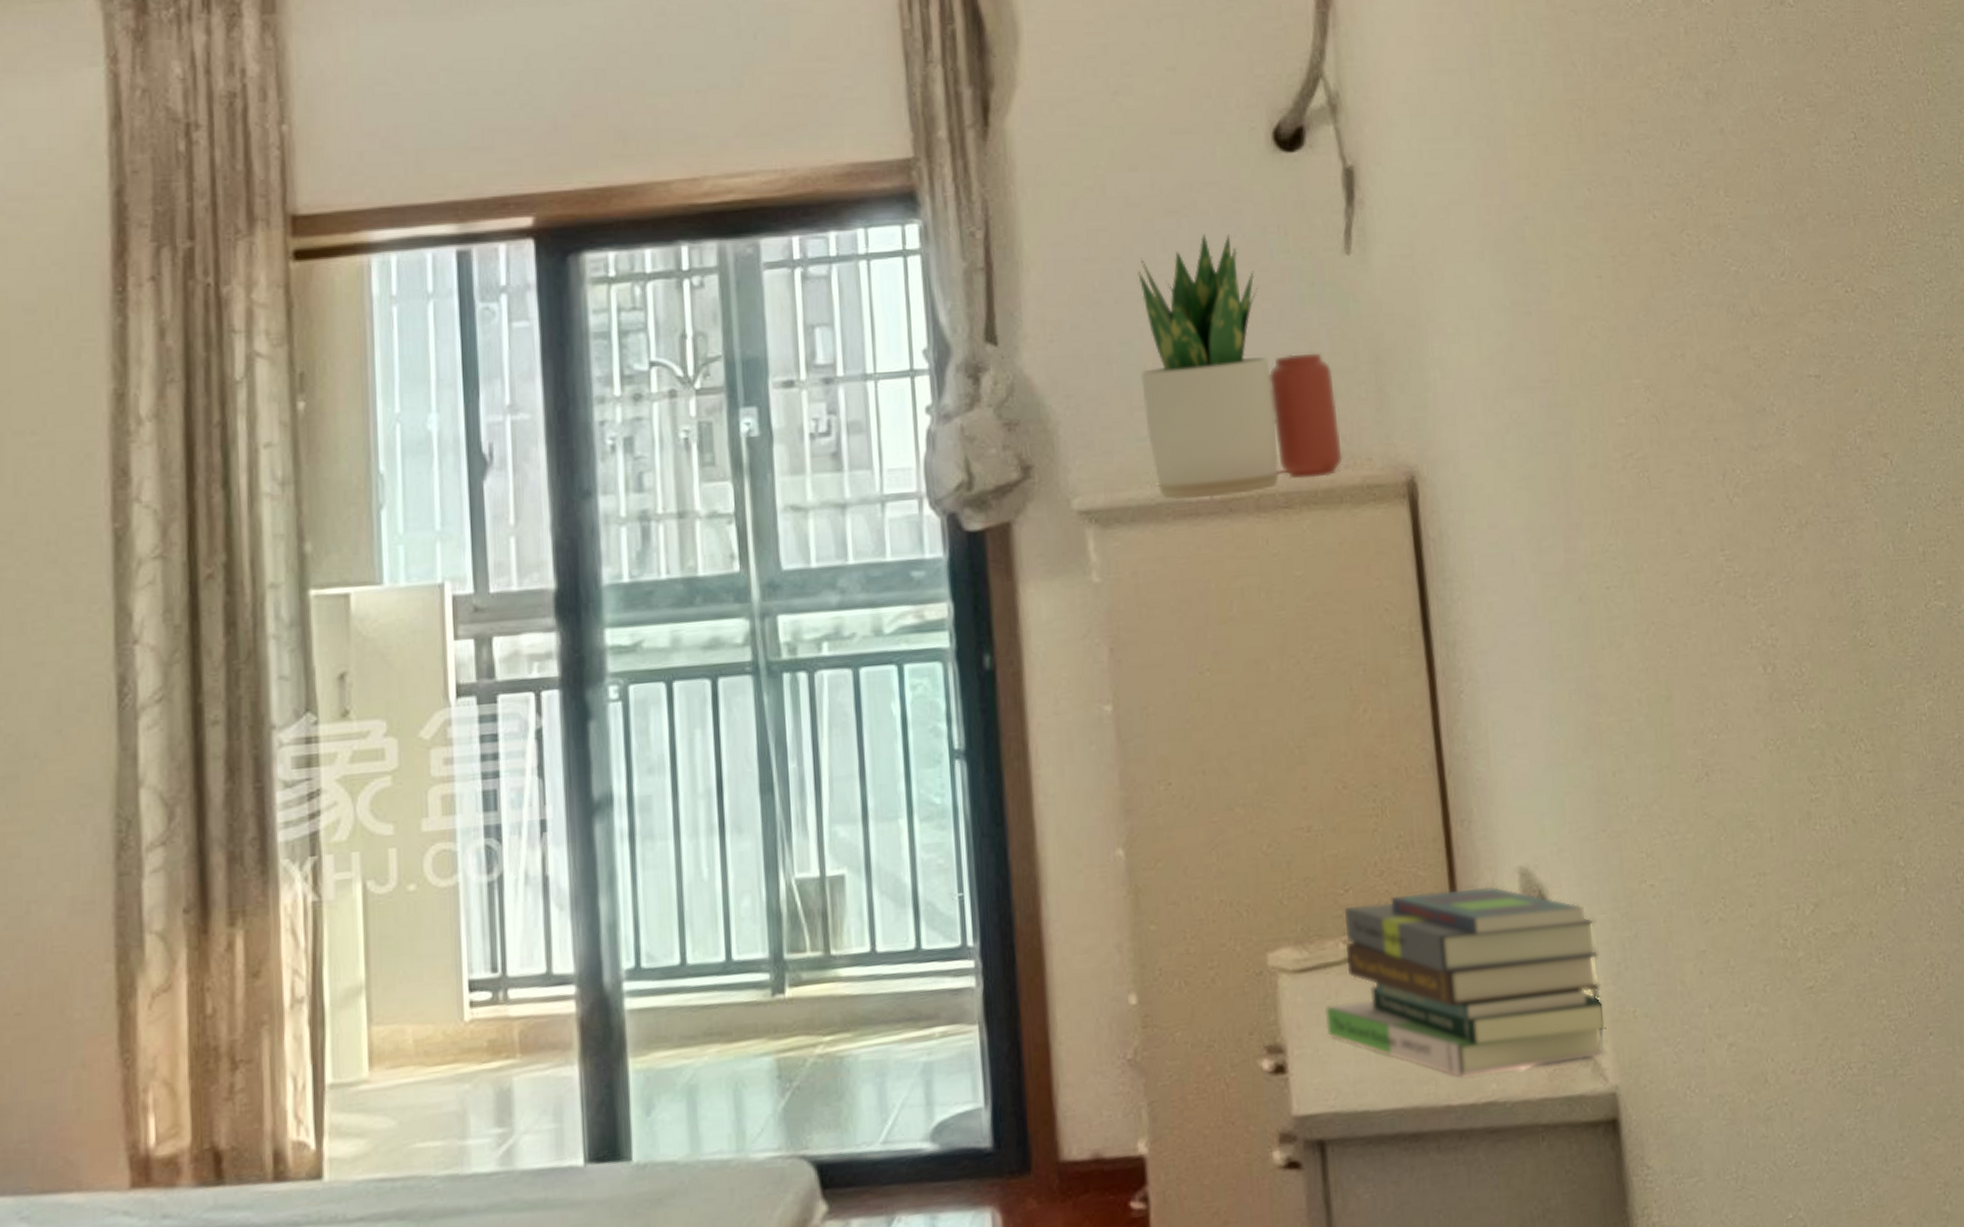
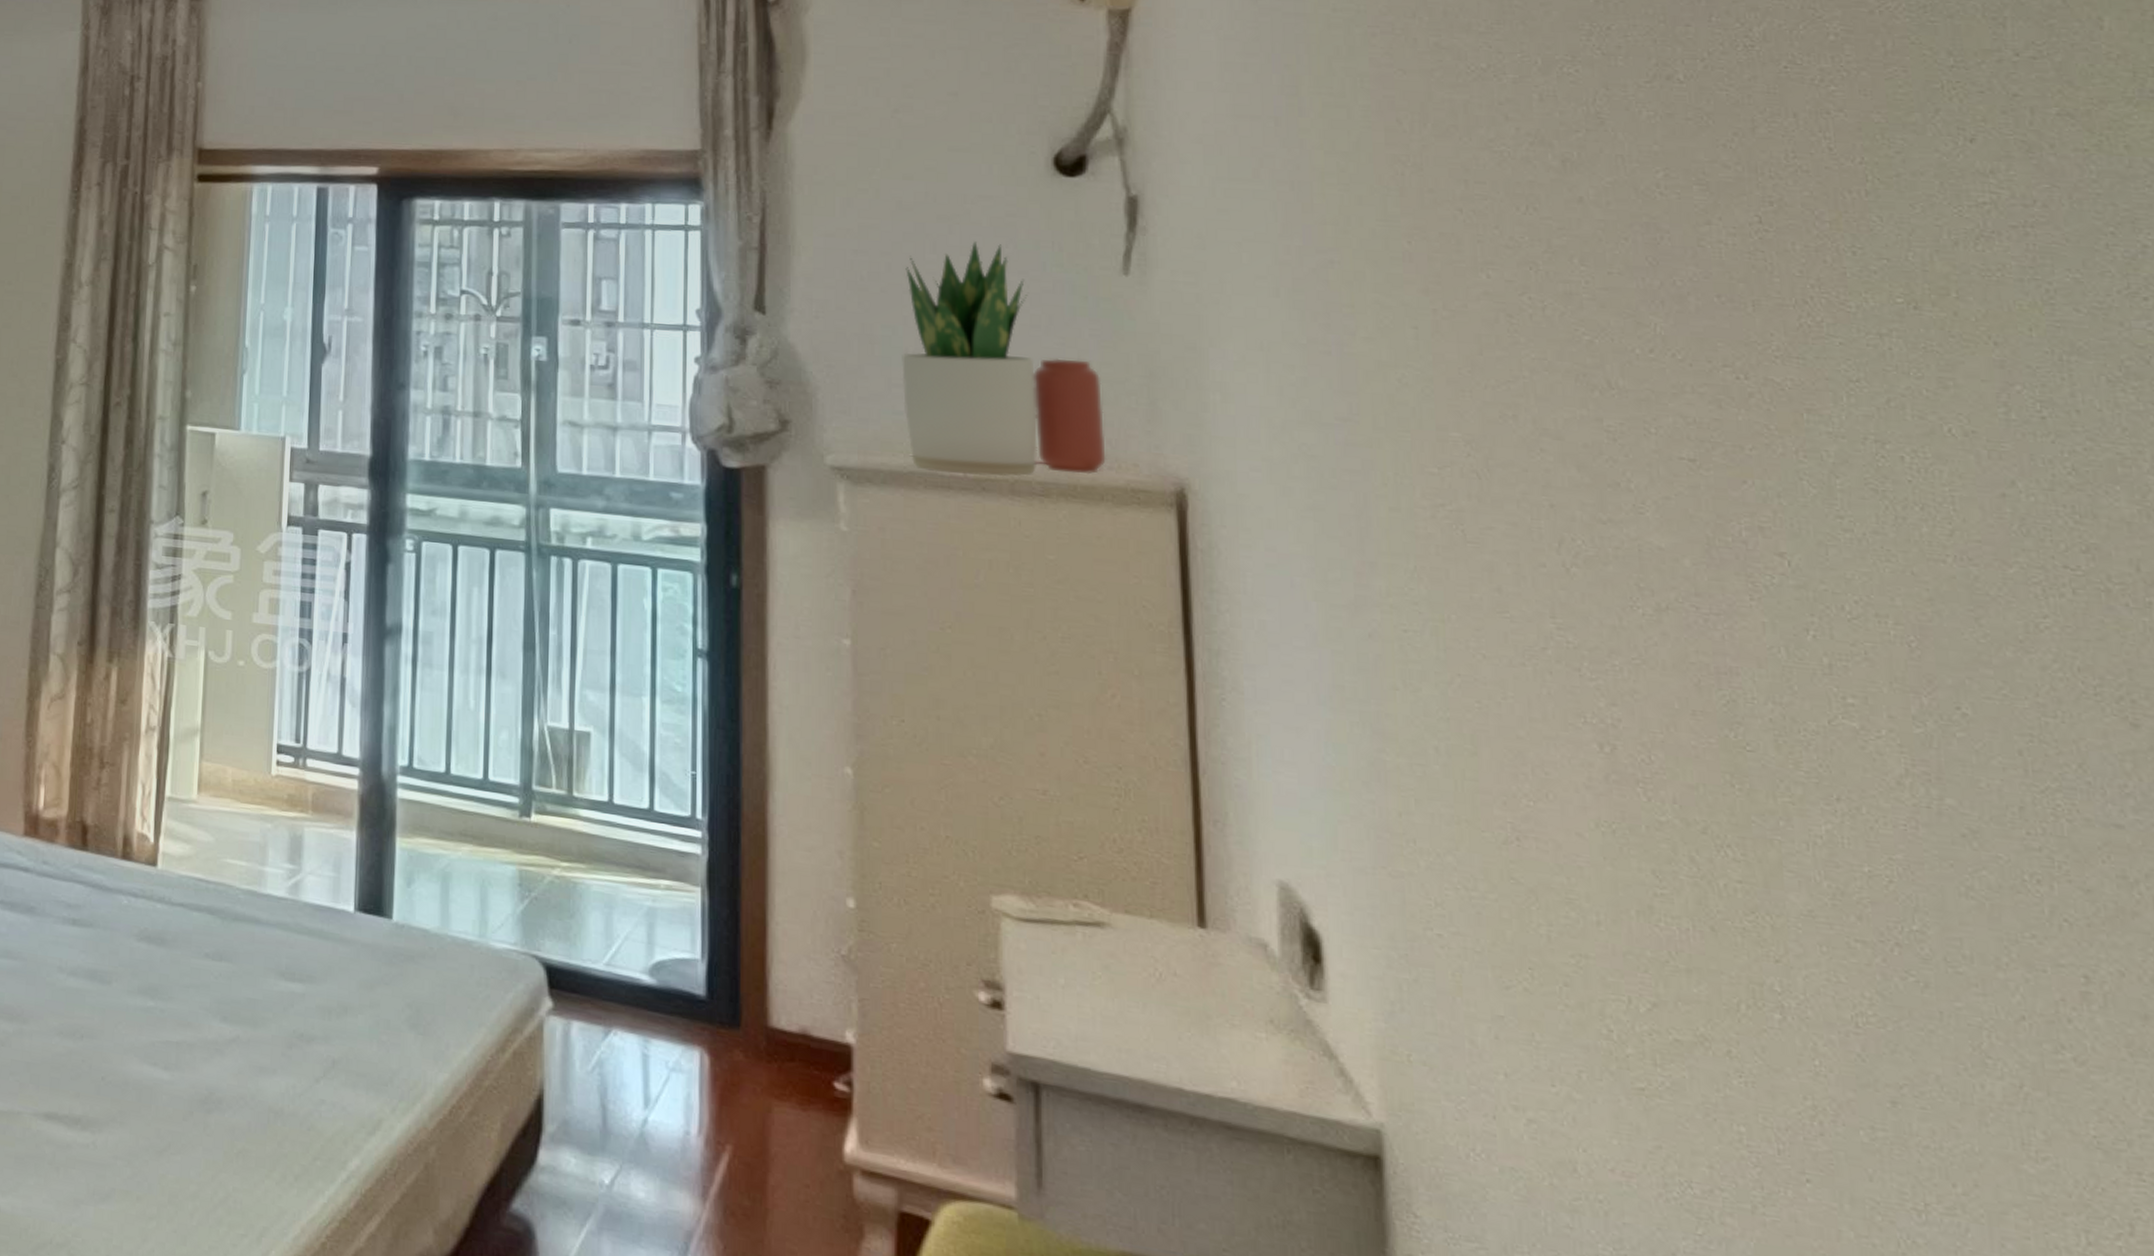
books: present [1326,886,1606,1078] -> none [1050,874,1373,1089]

